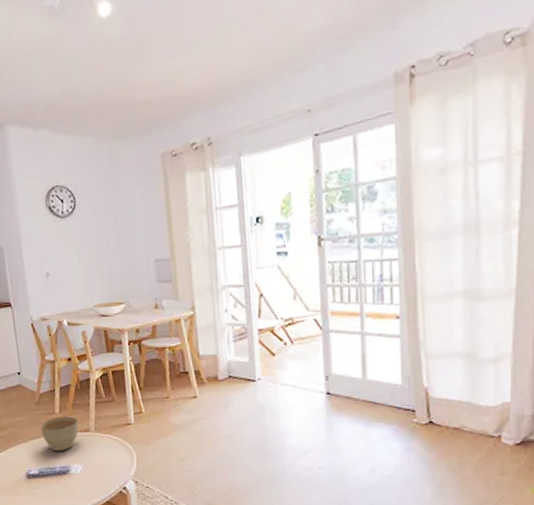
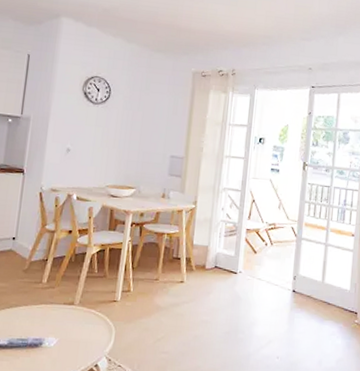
planter bowl: present [40,416,79,451] -> none [22,286,65,323]

